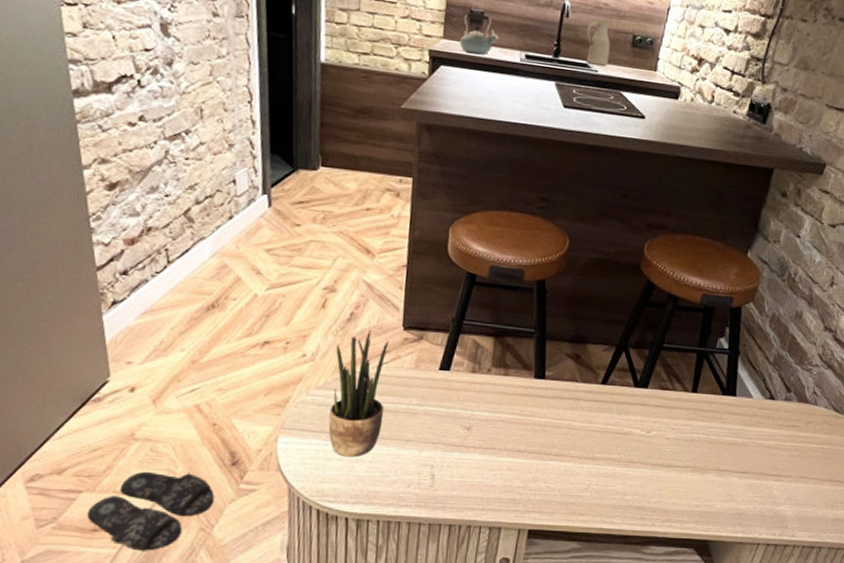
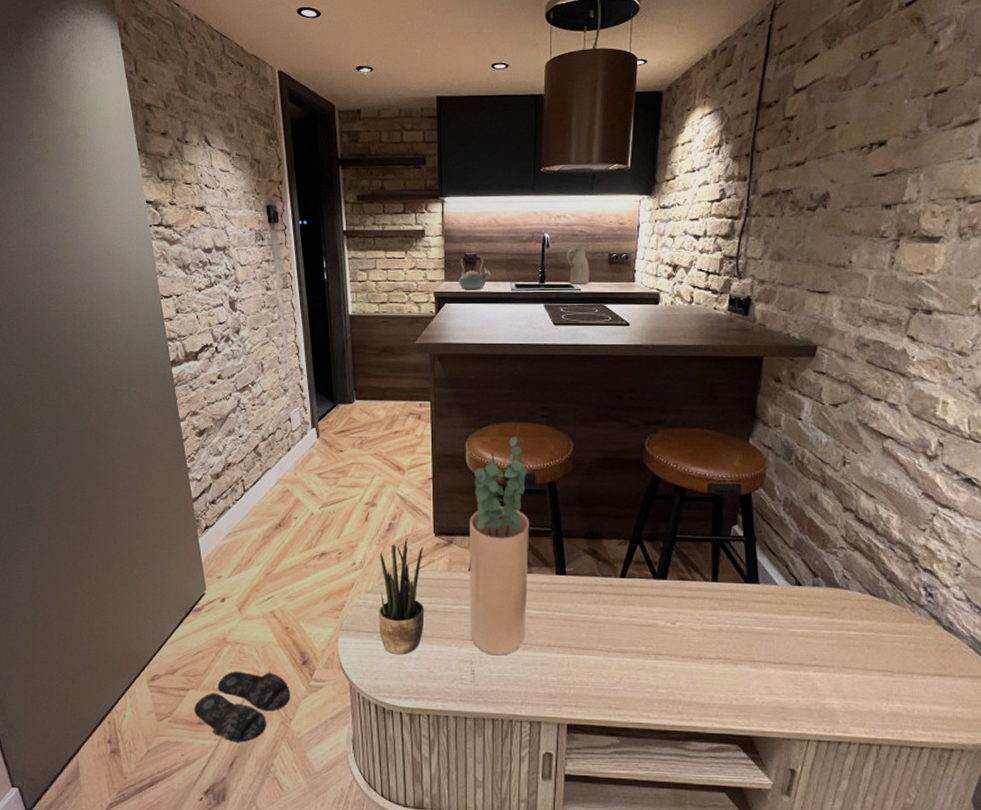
vase: none [433,215,518,460] -> present [470,425,530,656]

